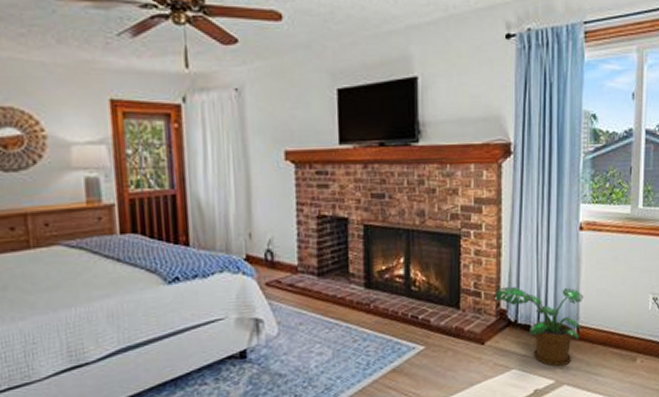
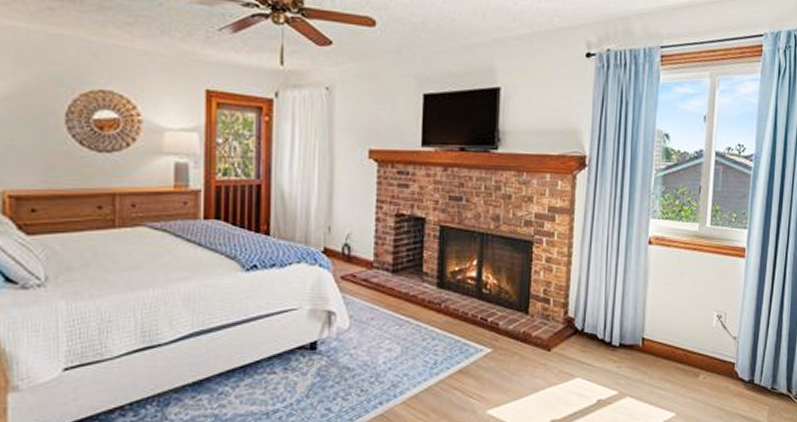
potted plant: present [495,286,584,367] -> none [564,295,650,378]

